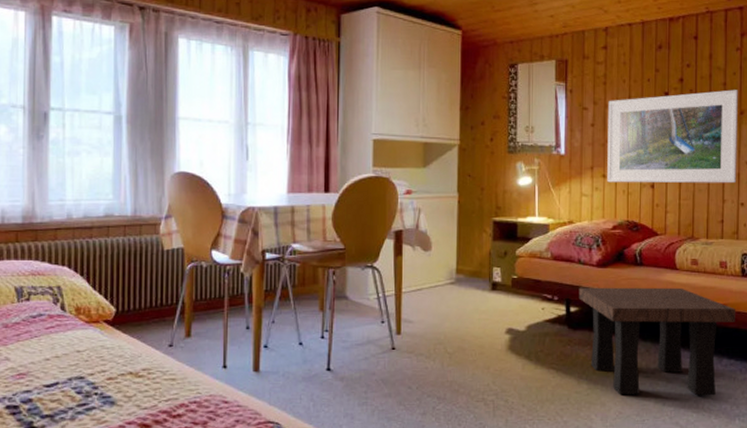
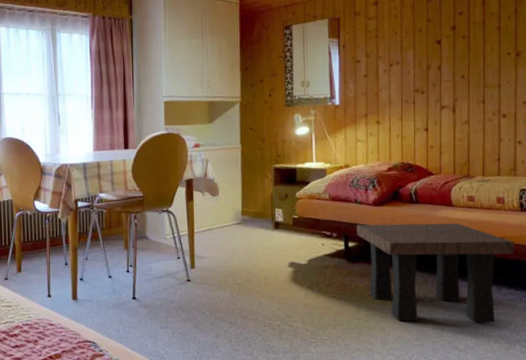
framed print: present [607,89,738,184] -> none [380,33,514,128]

